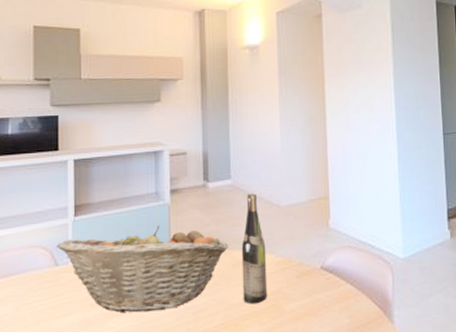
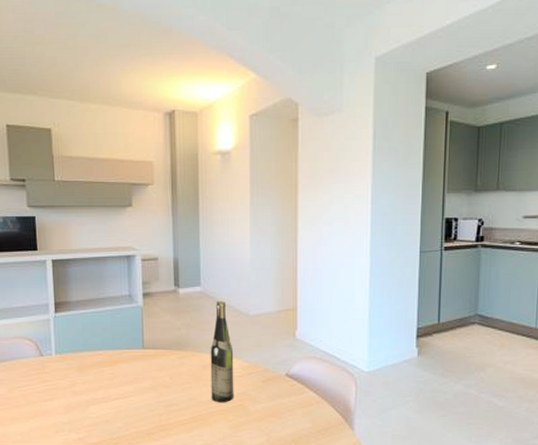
fruit basket: present [57,225,229,314] -> none [41,325,199,402]

